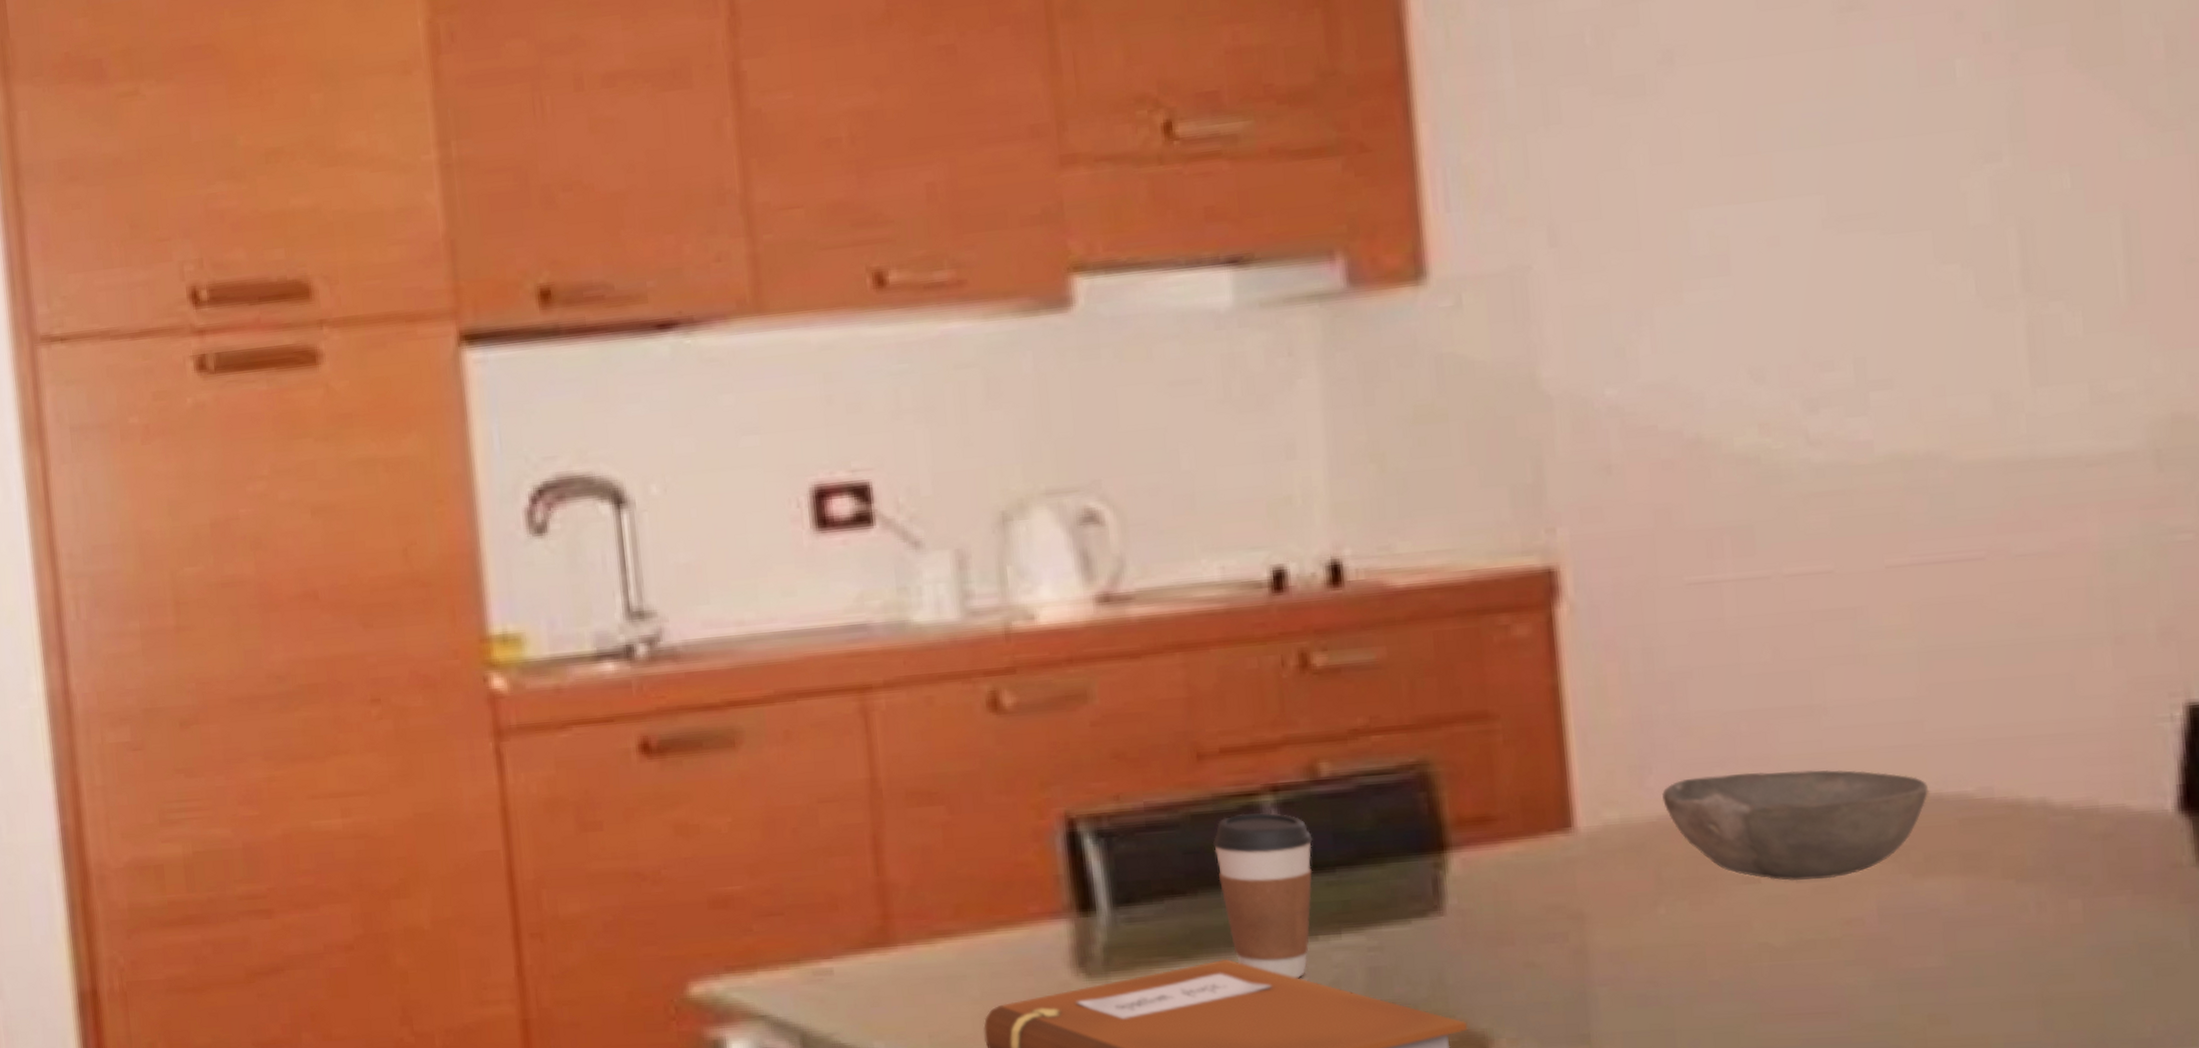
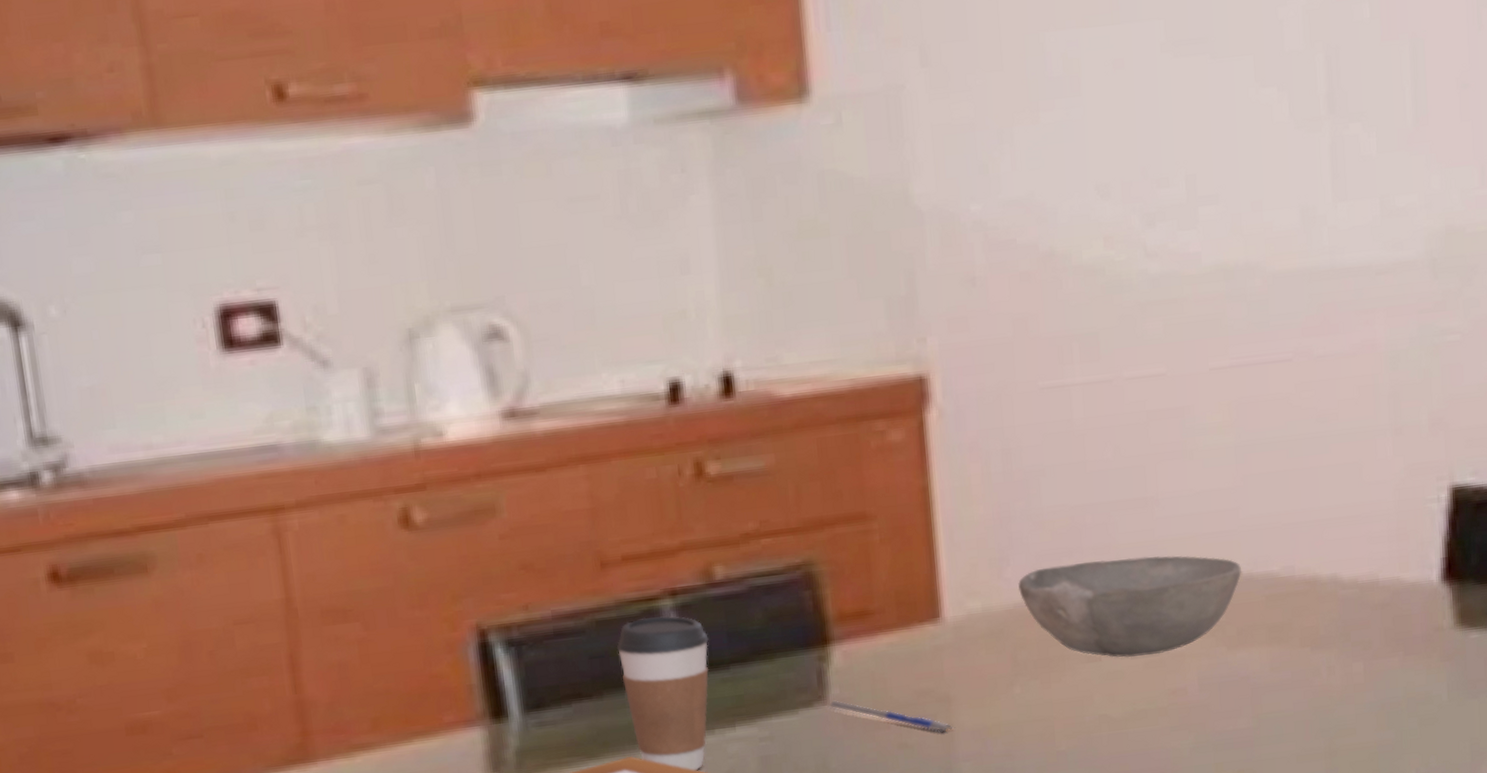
pen: none [1446,911,1590,952] -> present [829,700,956,733]

